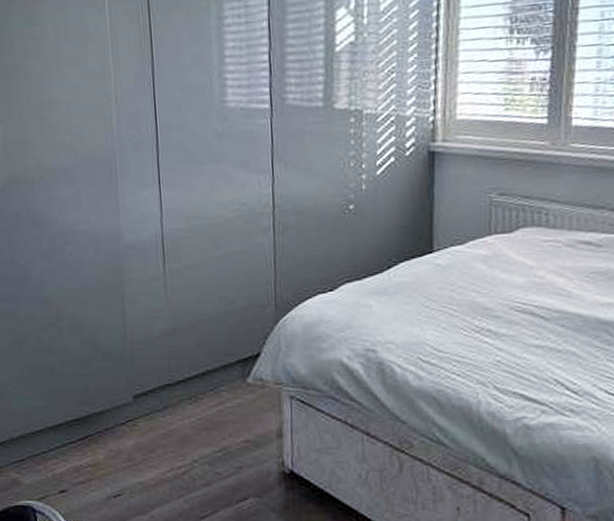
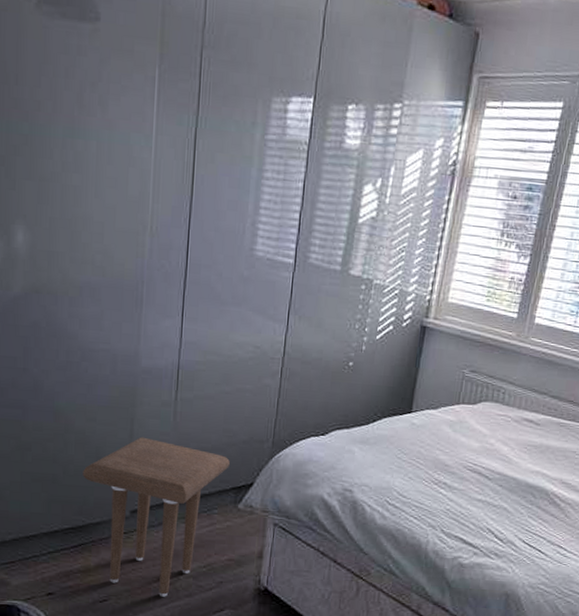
side table: none [80,316,231,488] -> present [83,437,230,597]

